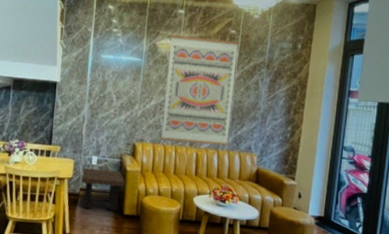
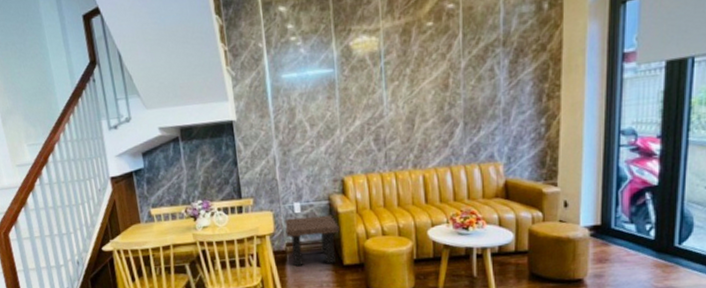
wall art: present [161,35,239,146] -> none [366,18,463,169]

